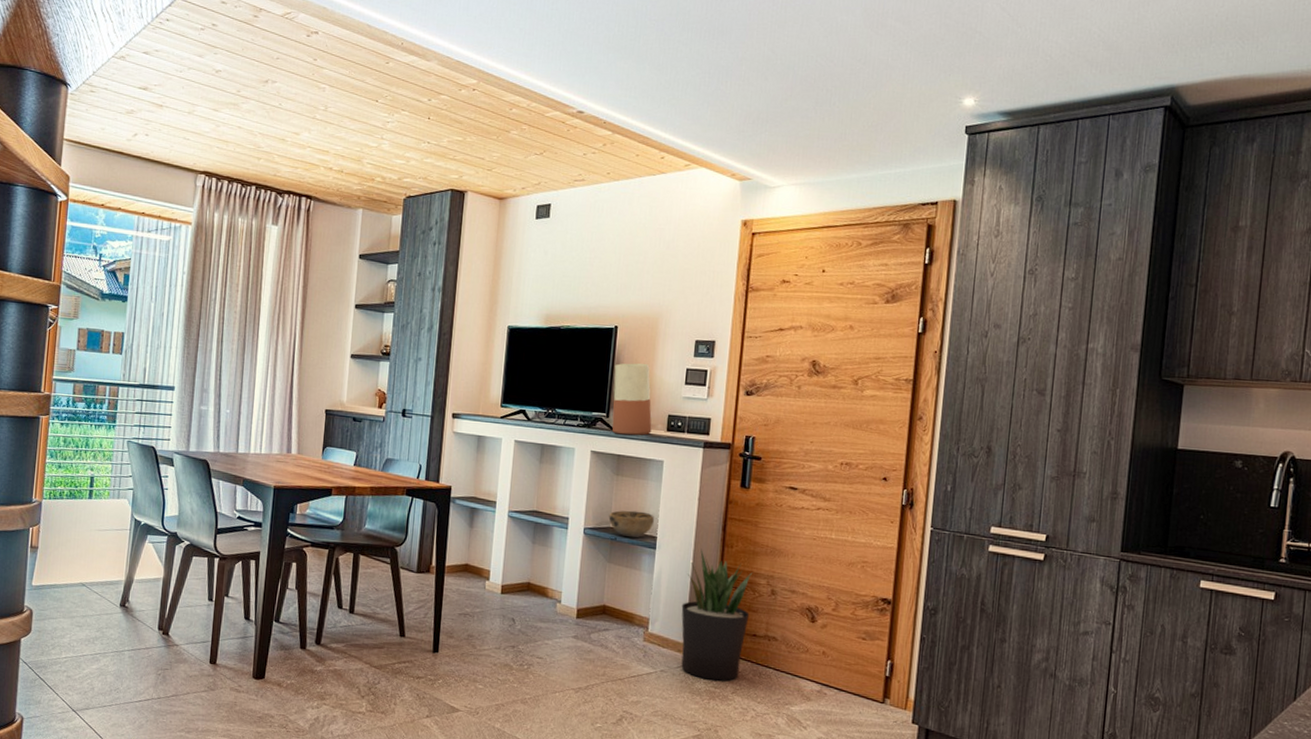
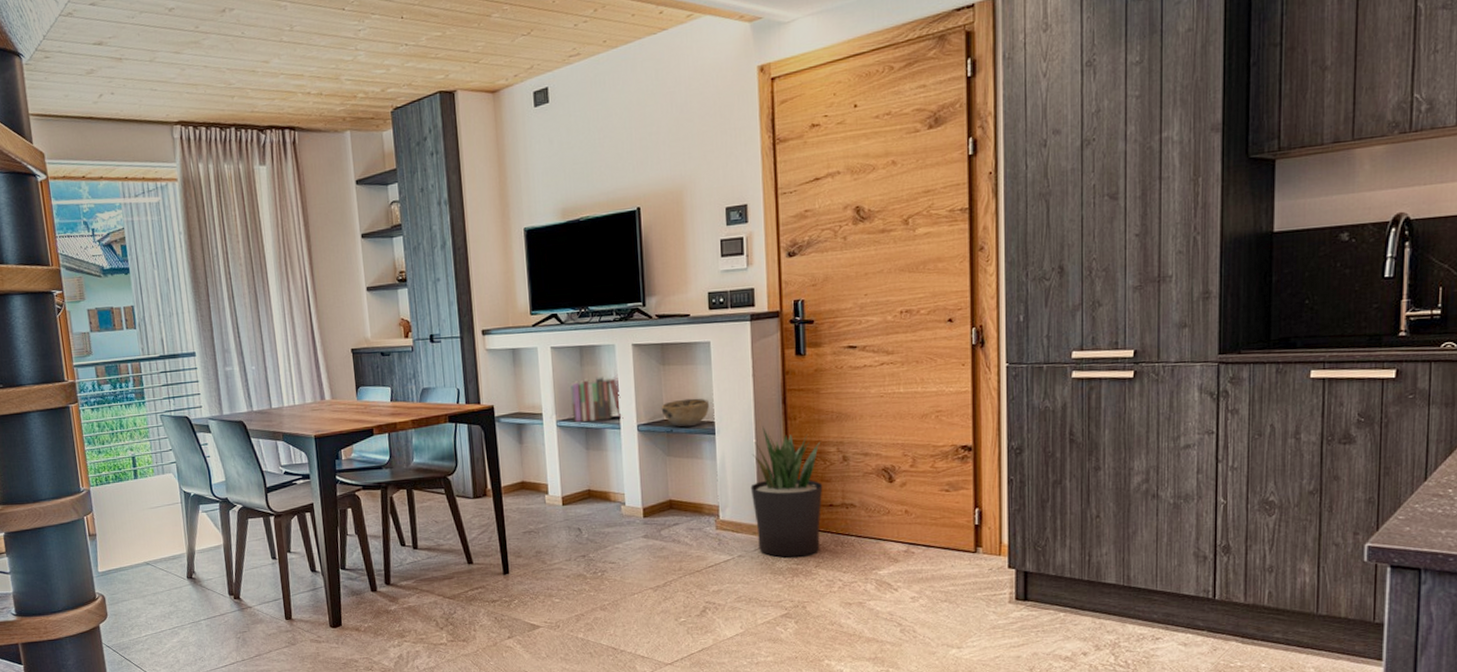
books: none [524,476,573,520] -> present [570,376,623,422]
vase: present [612,363,652,437] -> none [643,242,693,324]

